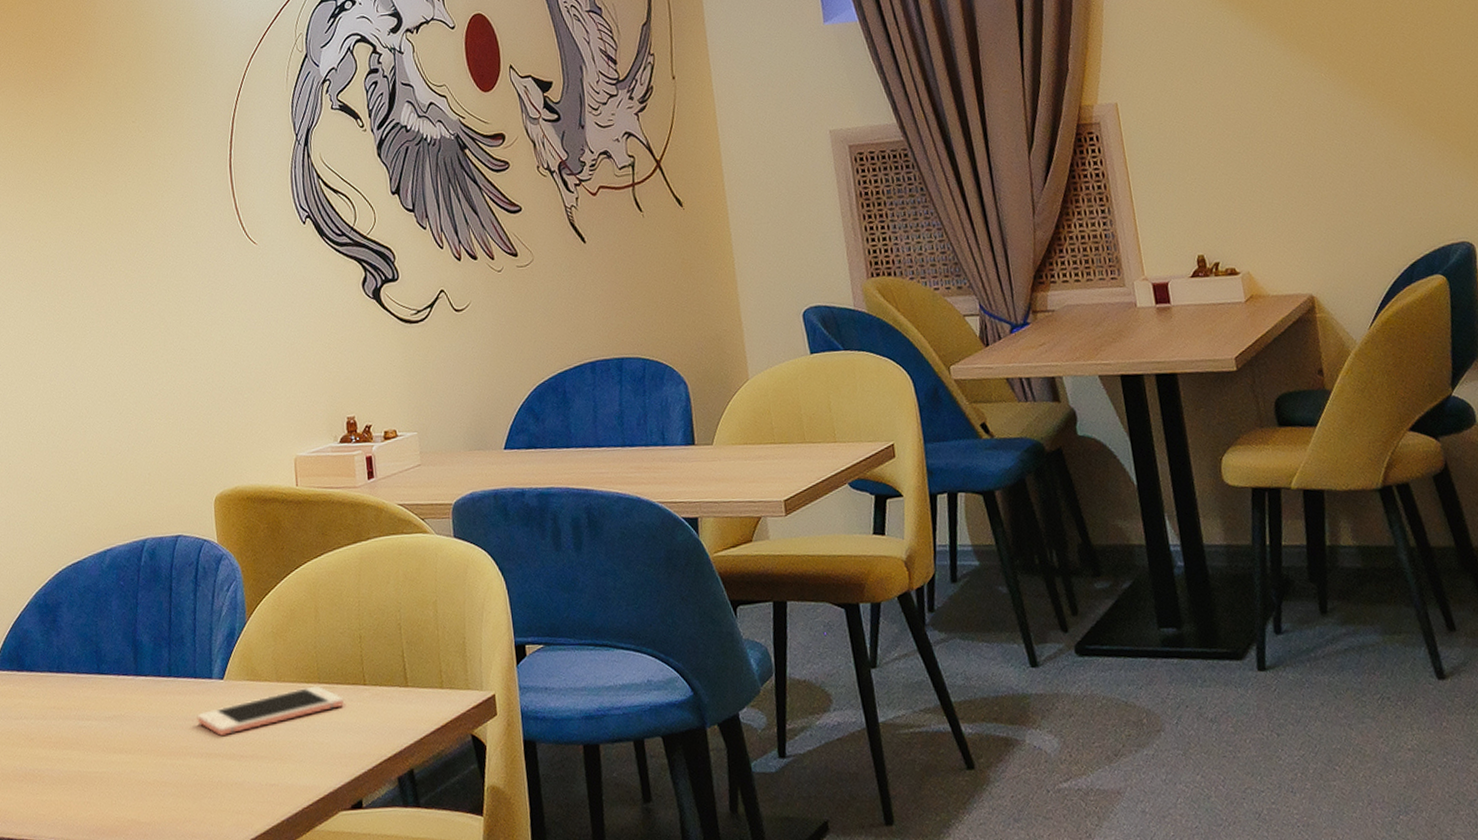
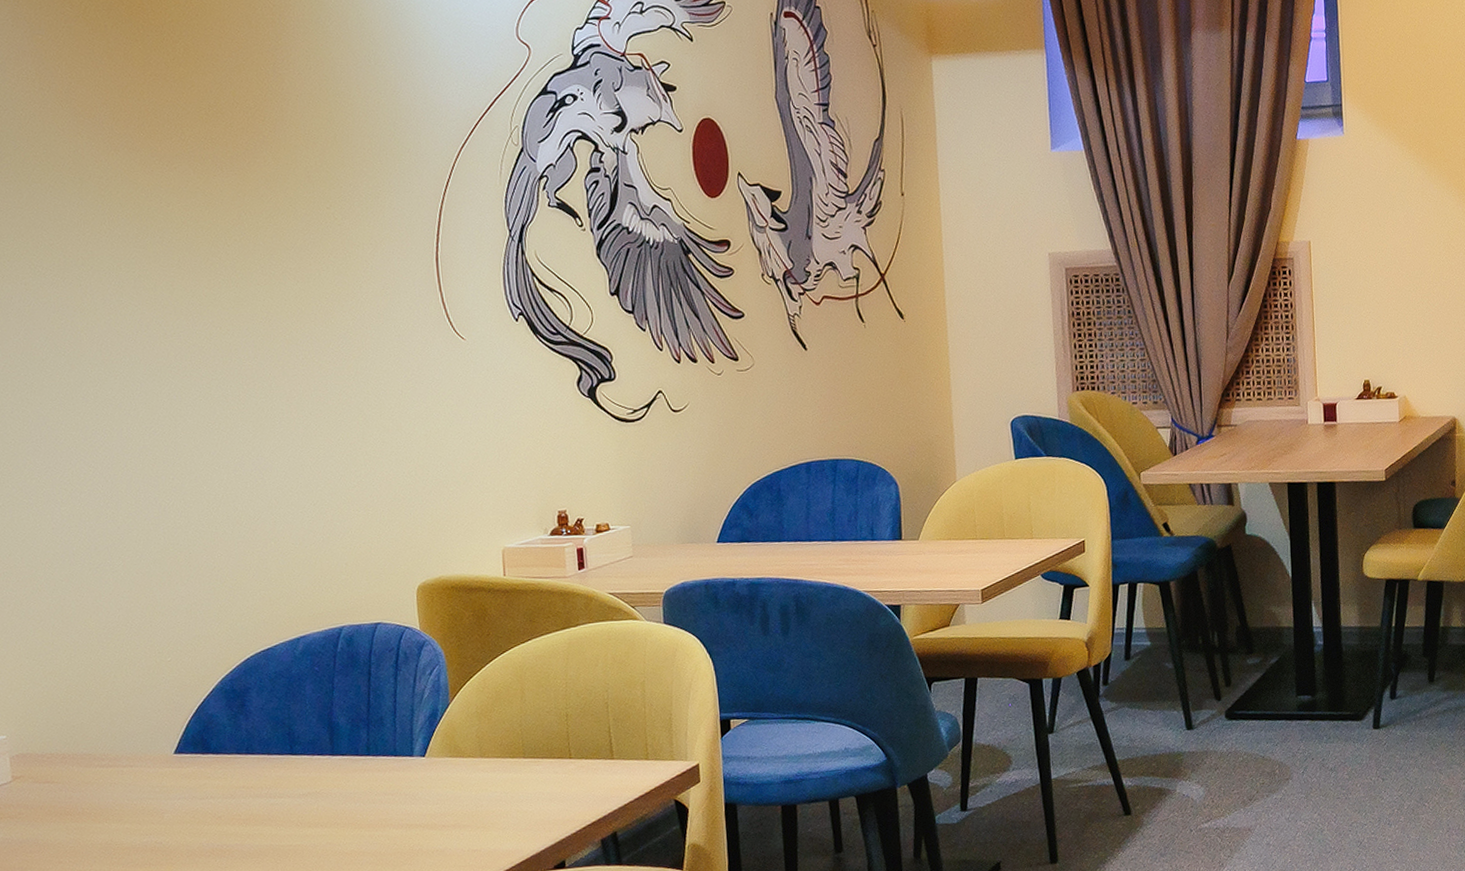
cell phone: present [197,685,344,736] -> none [397,760,549,808]

